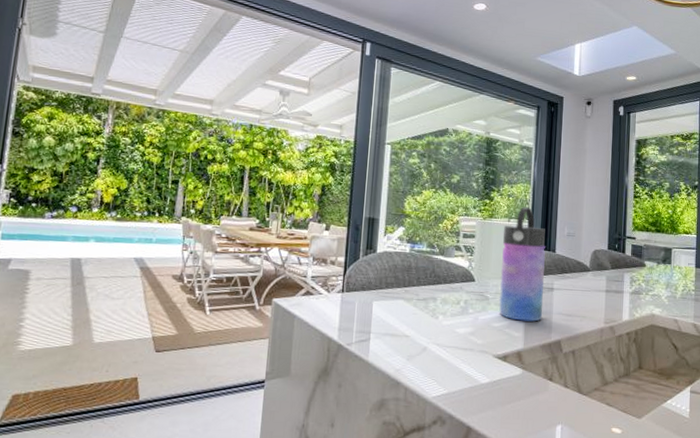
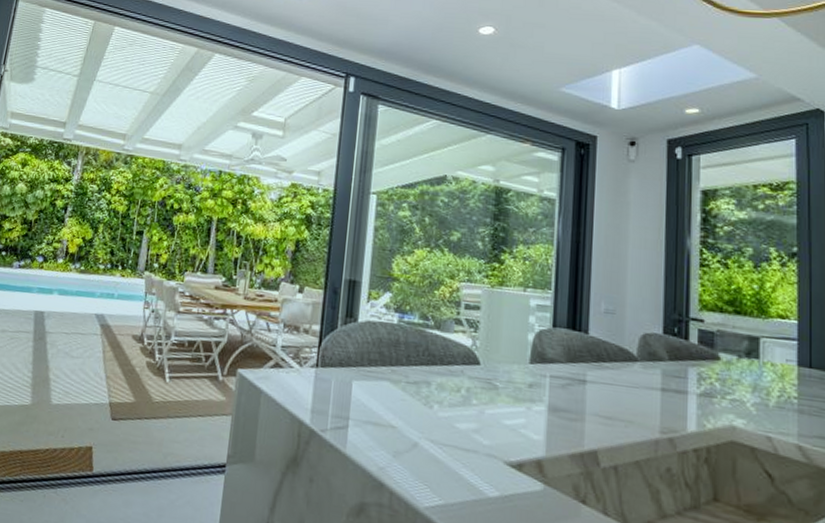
water bottle: present [499,207,545,322] -> none [512,273,574,423]

